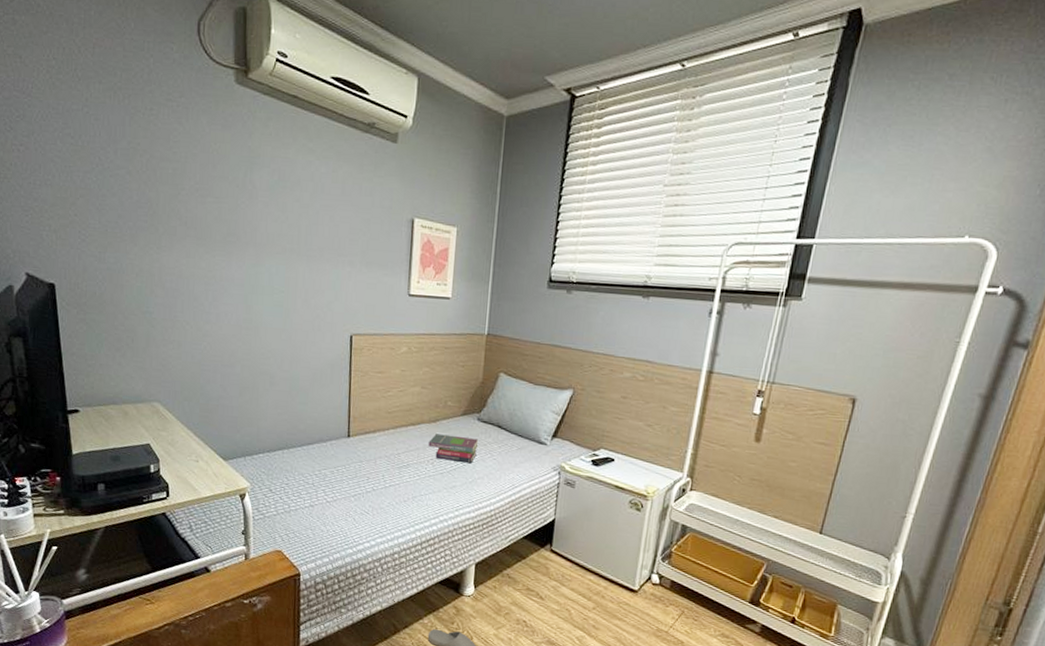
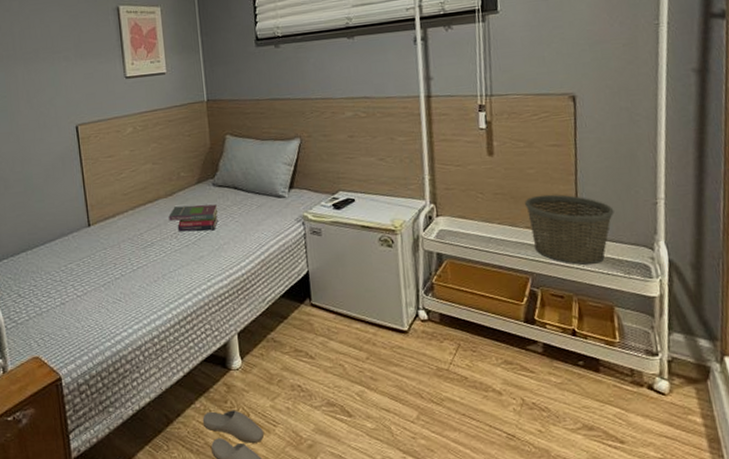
basket: none [777,488,863,562] -> present [525,194,614,265]

